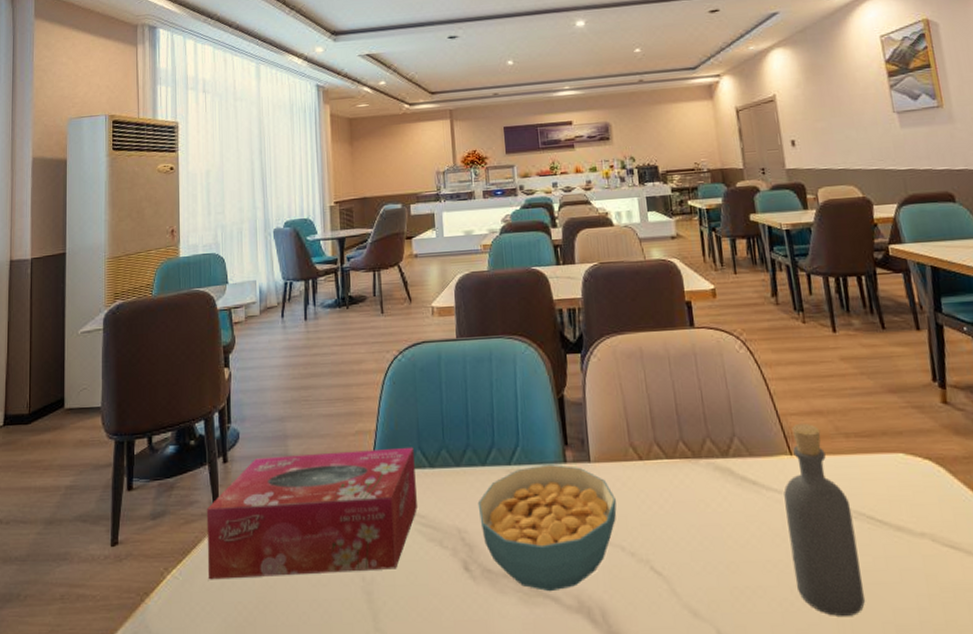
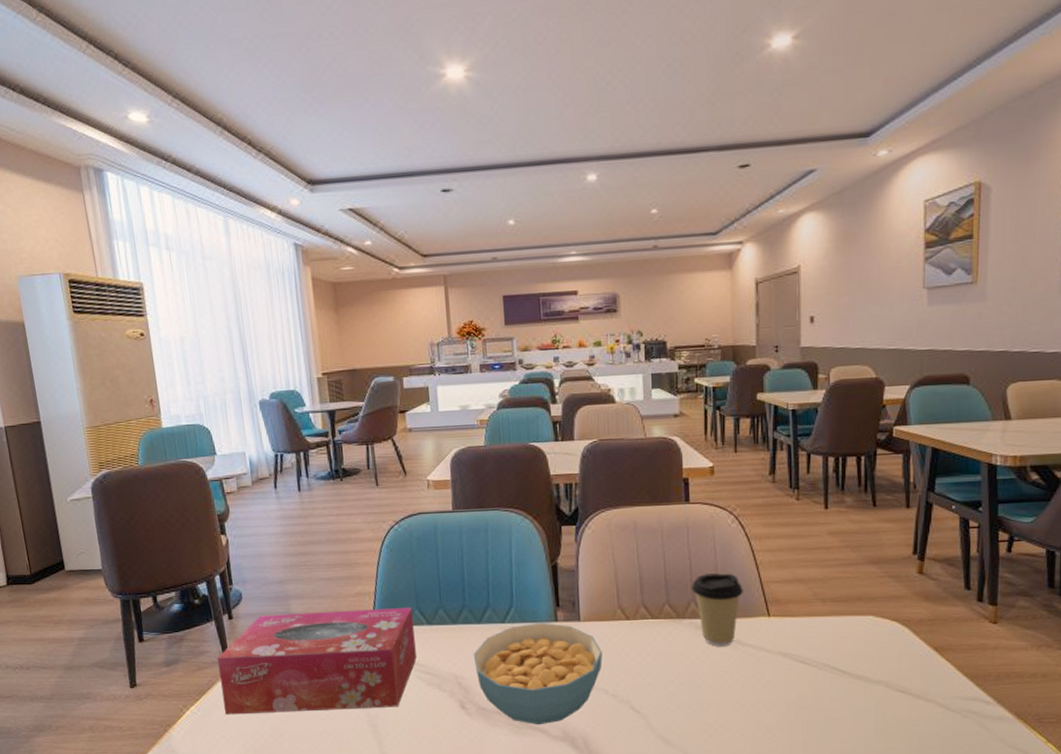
coffee cup: none [704,404,760,492] -> present [691,573,743,647]
bottle: present [784,423,865,616] -> none [758,589,818,744]

